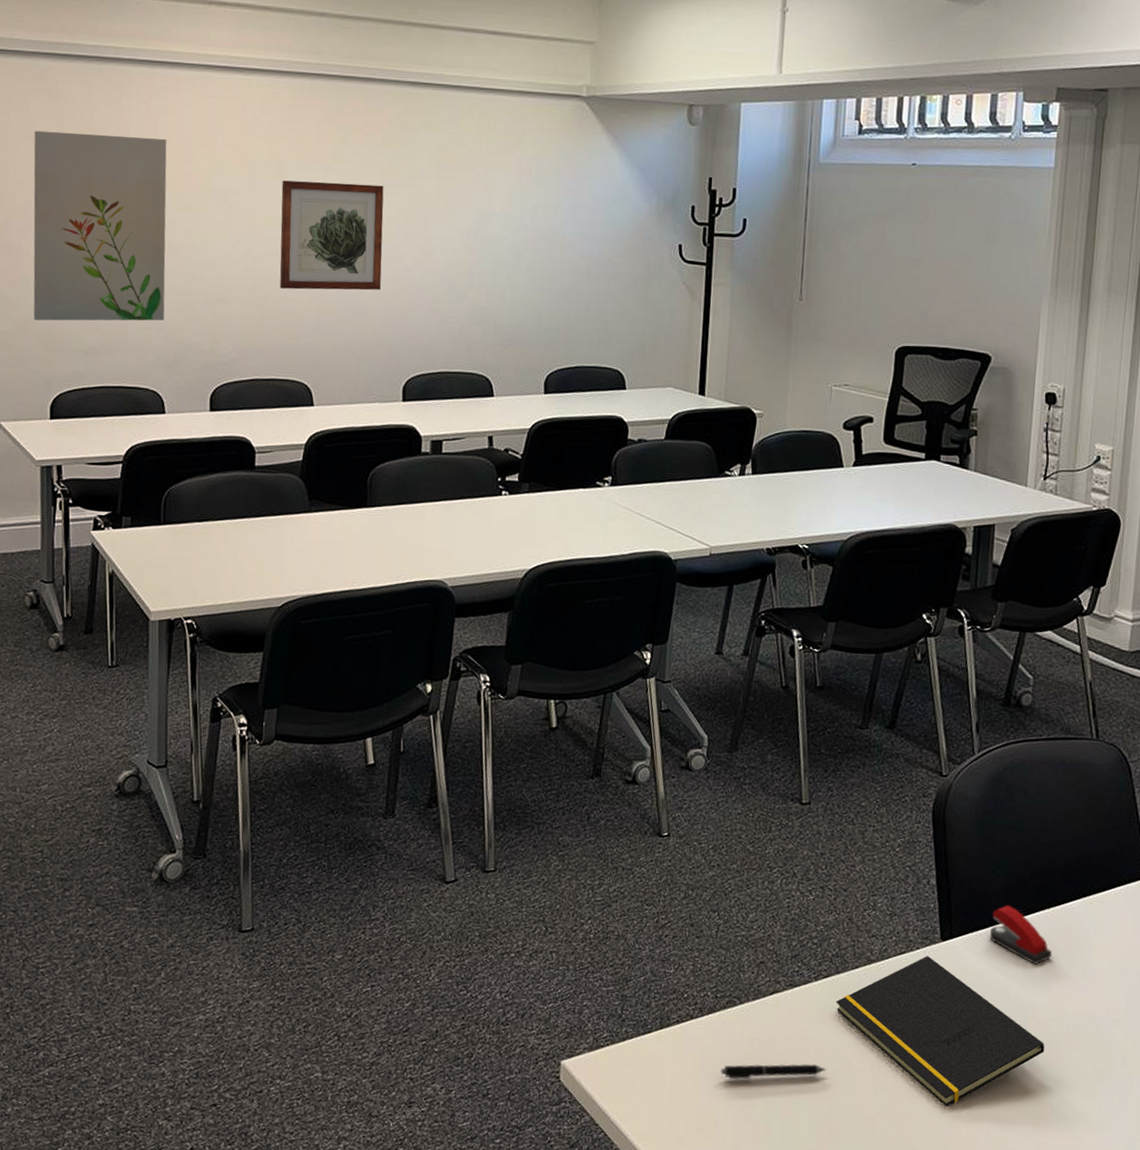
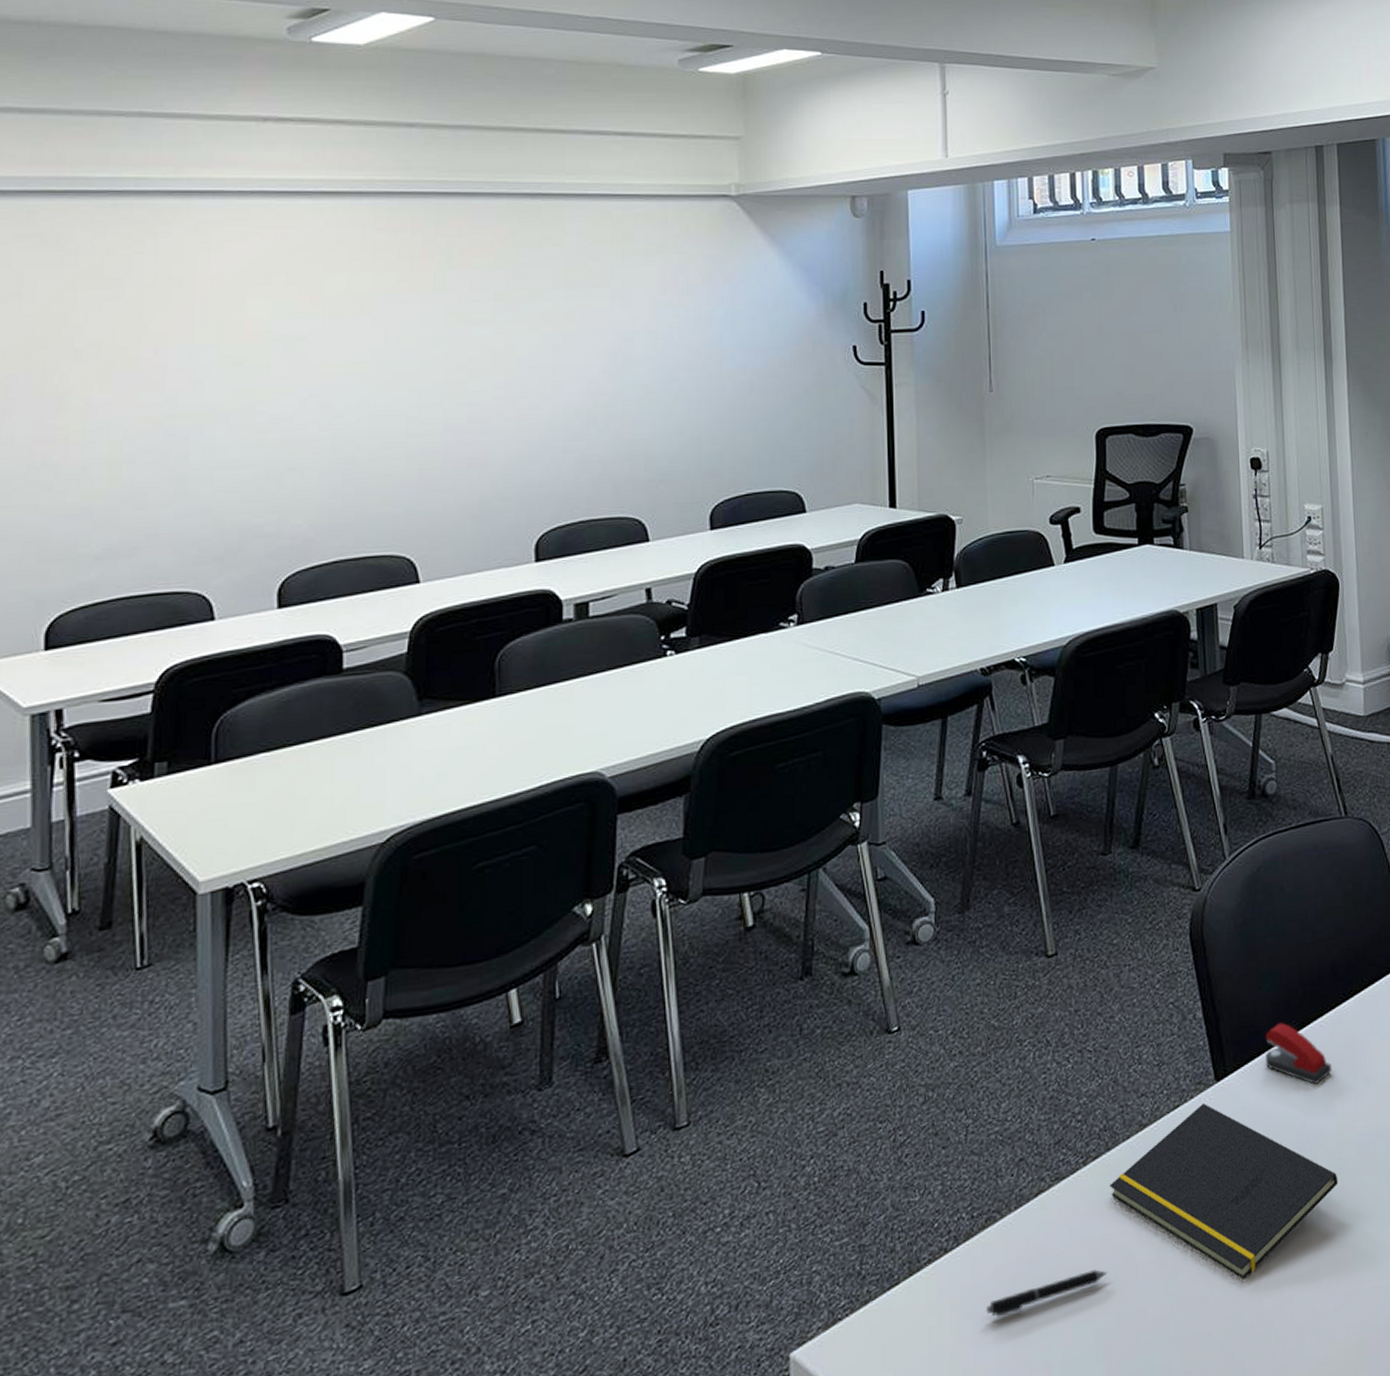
wall art: present [33,130,167,321] -> none [18,282,212,524]
wall art: present [280,180,384,291] -> none [366,313,501,446]

